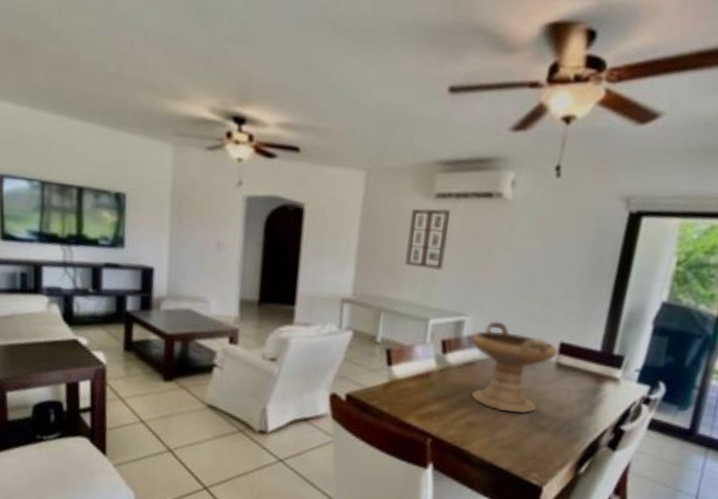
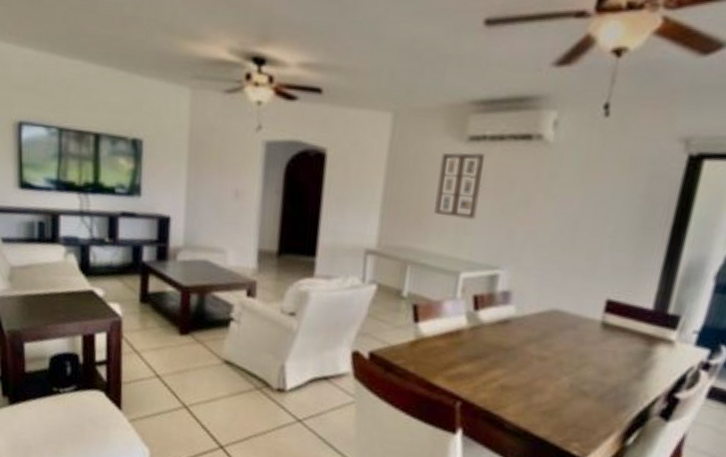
decorative bowl: present [470,321,559,414] -> none [505,275,605,378]

